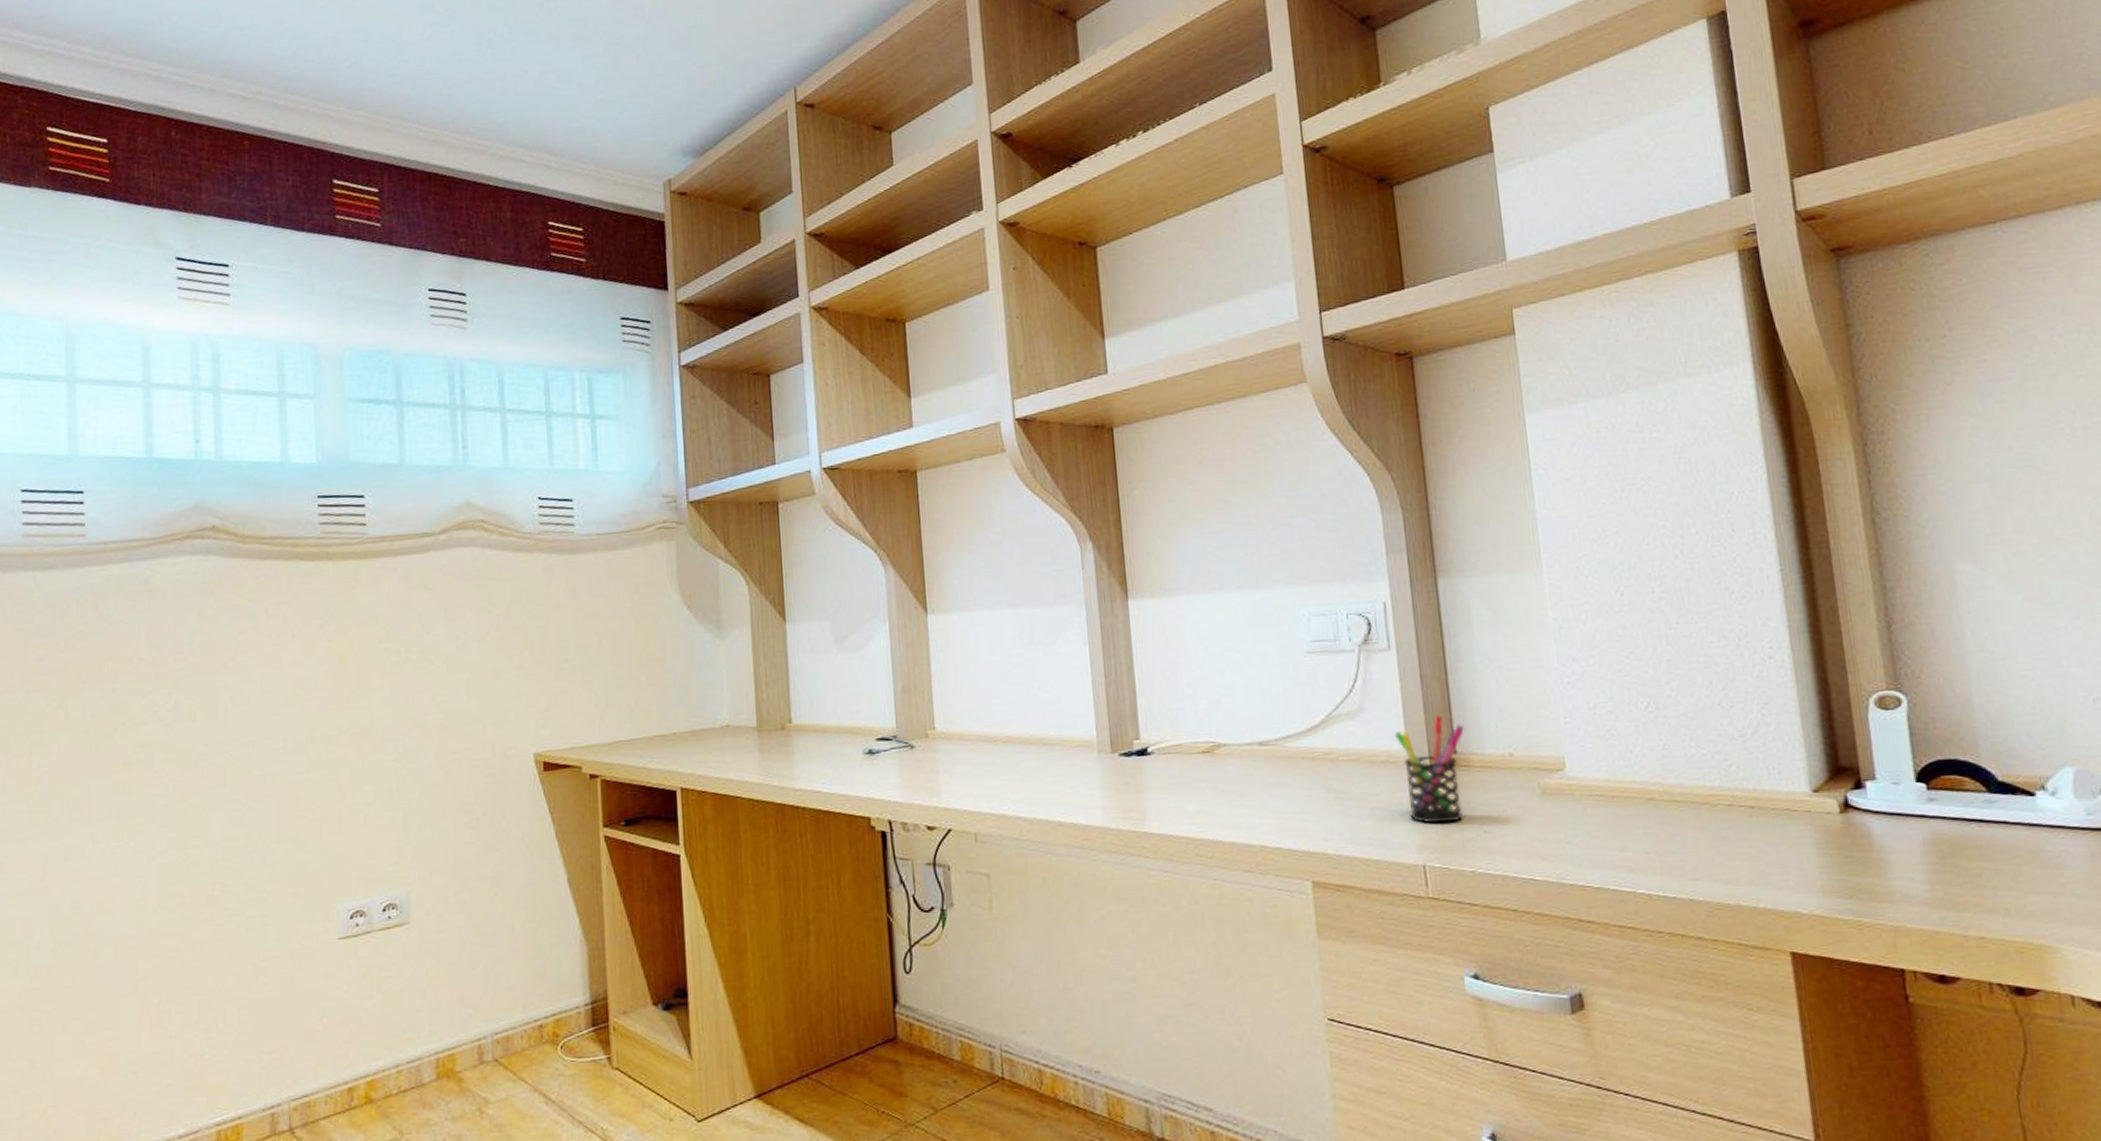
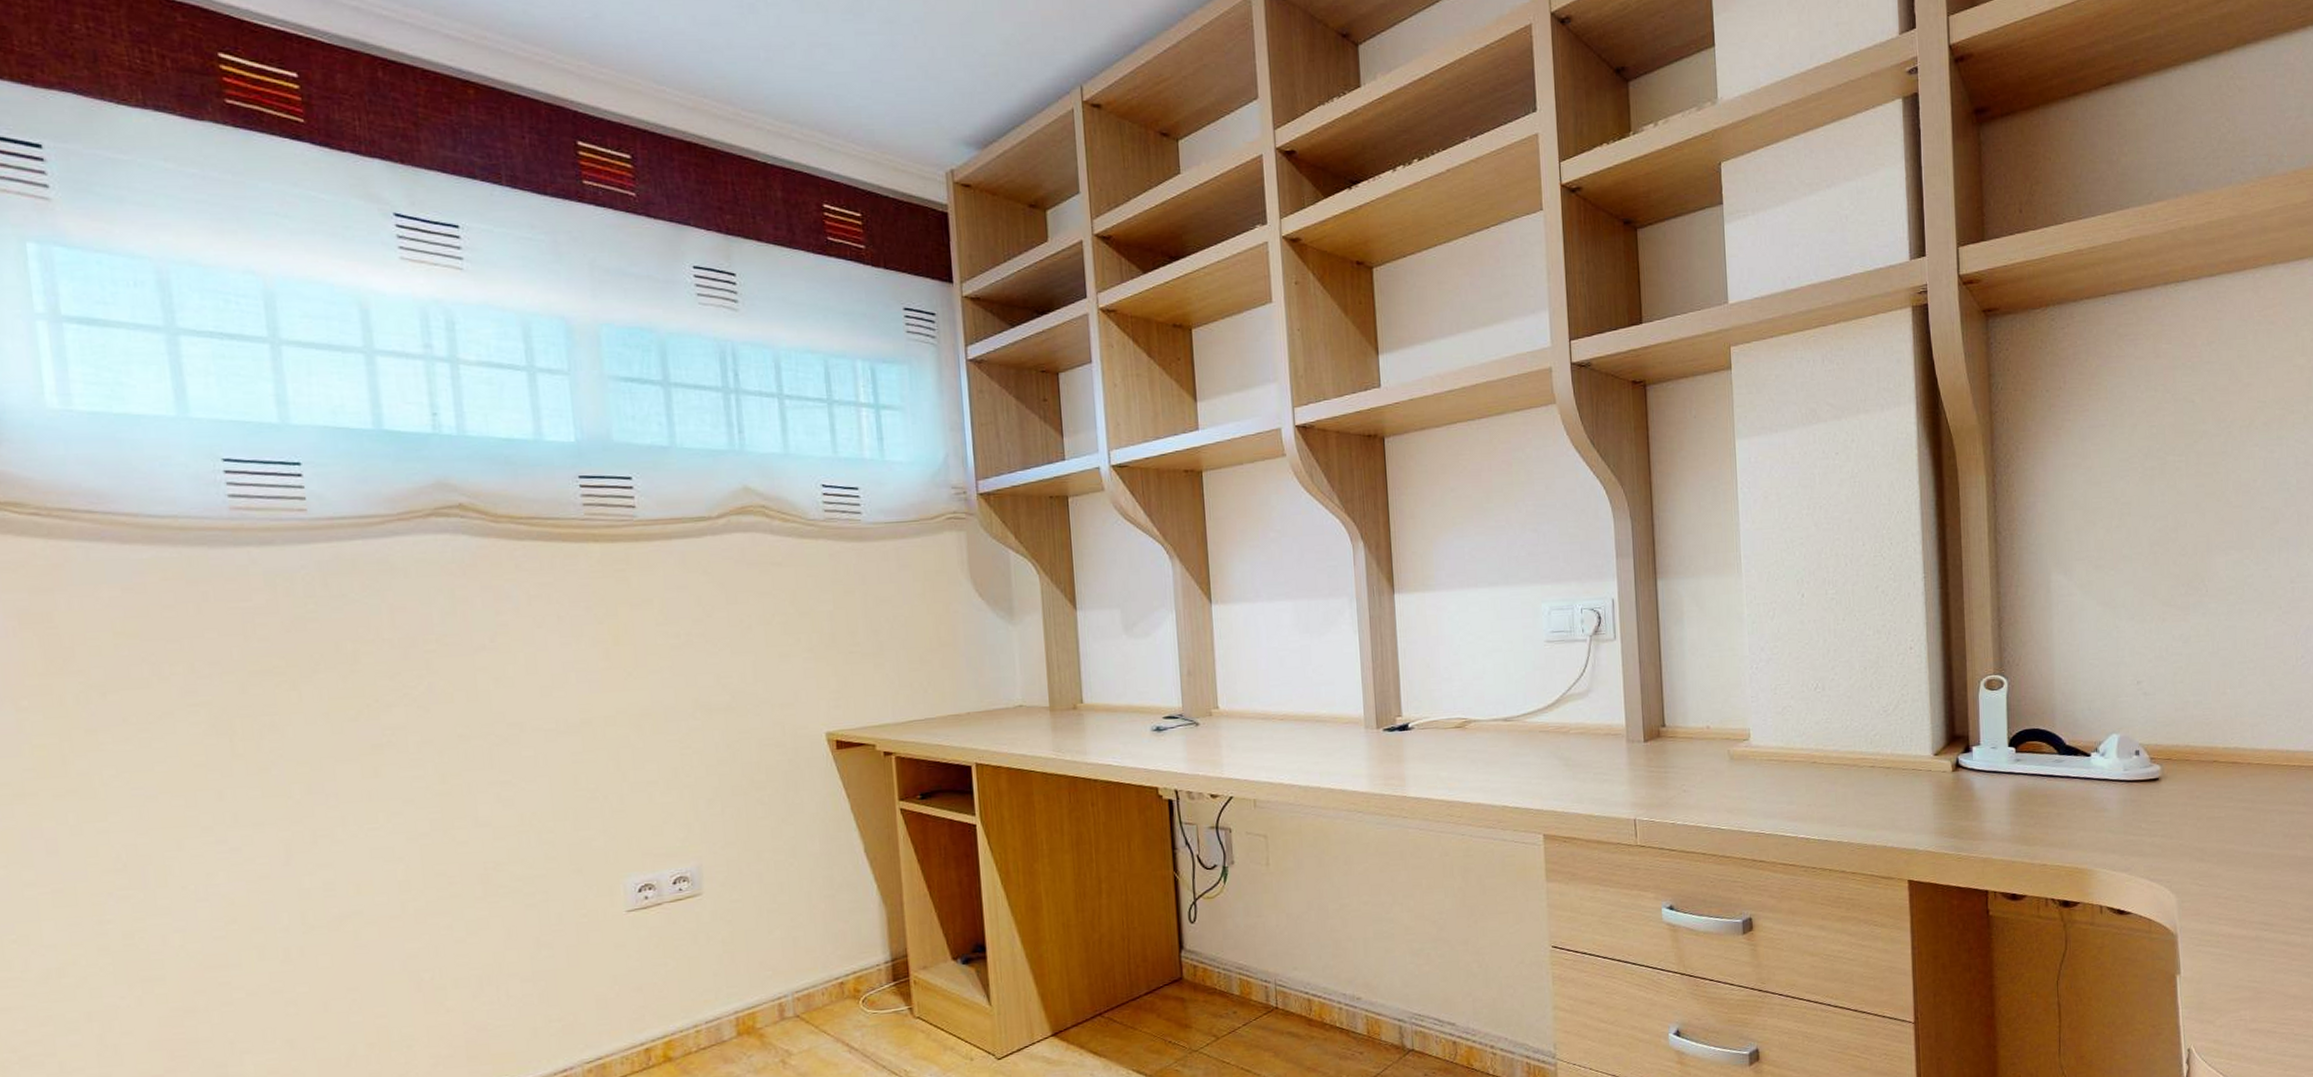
pen holder: present [1395,715,1464,824] -> none [1616,695,1672,785]

